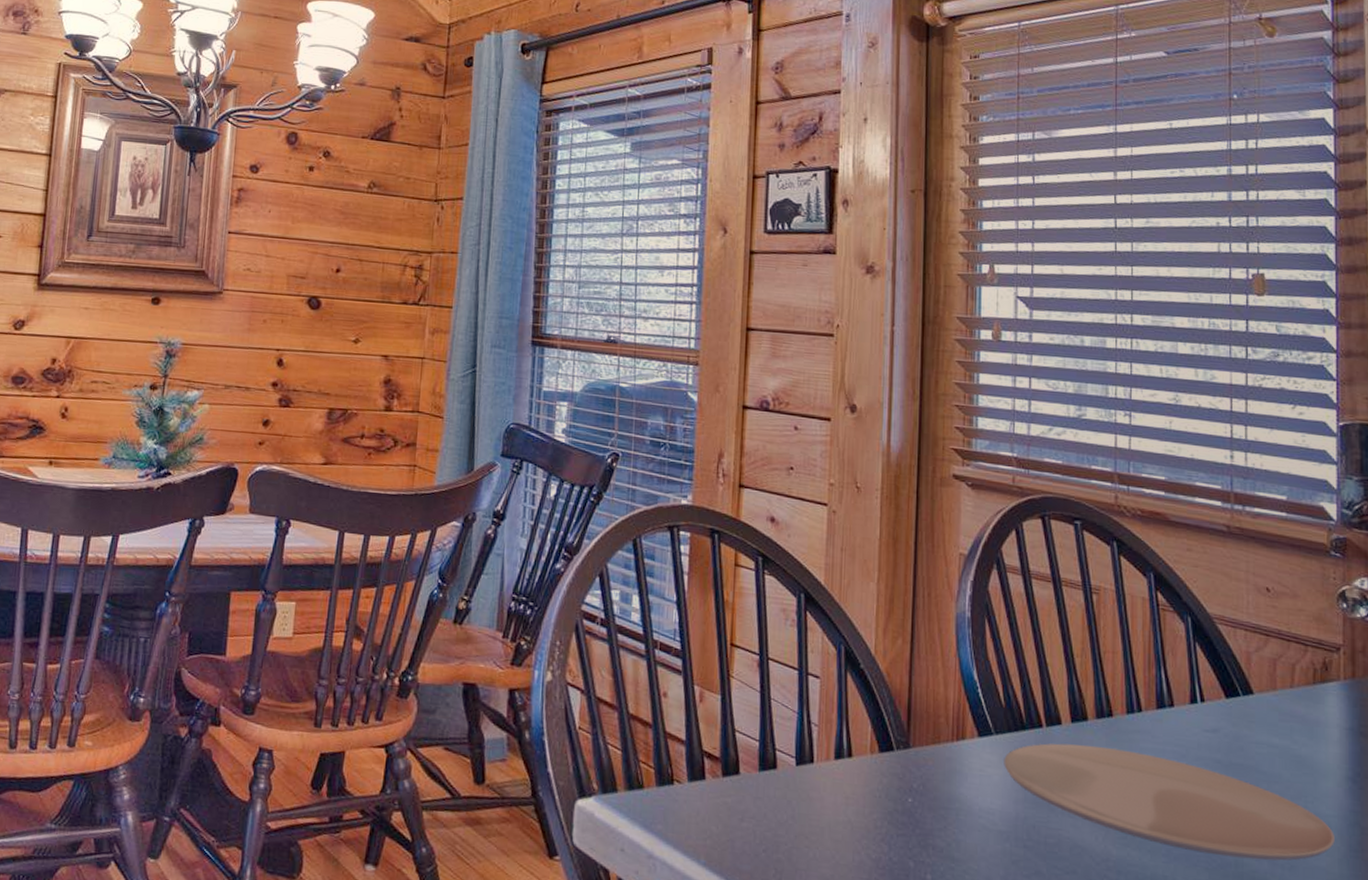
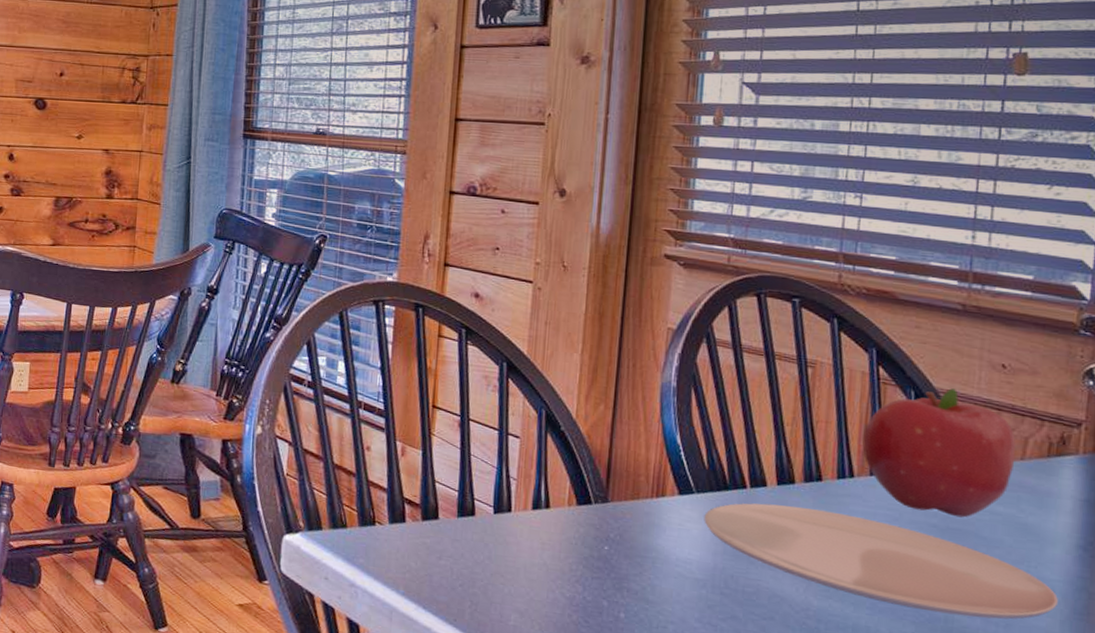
fruit: none [1147,614,1284,752] -> present [862,388,1016,518]

